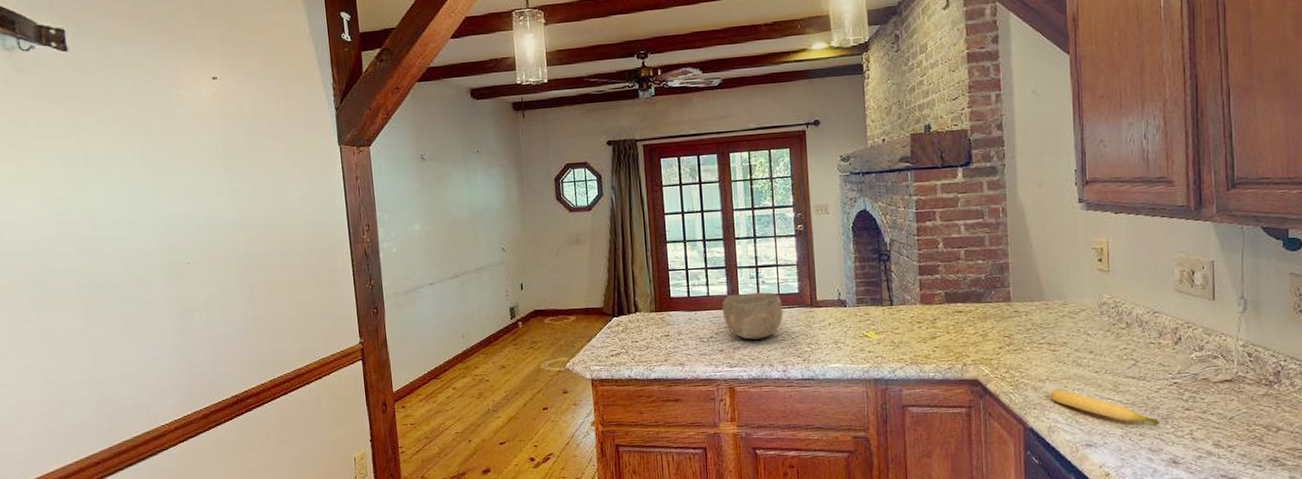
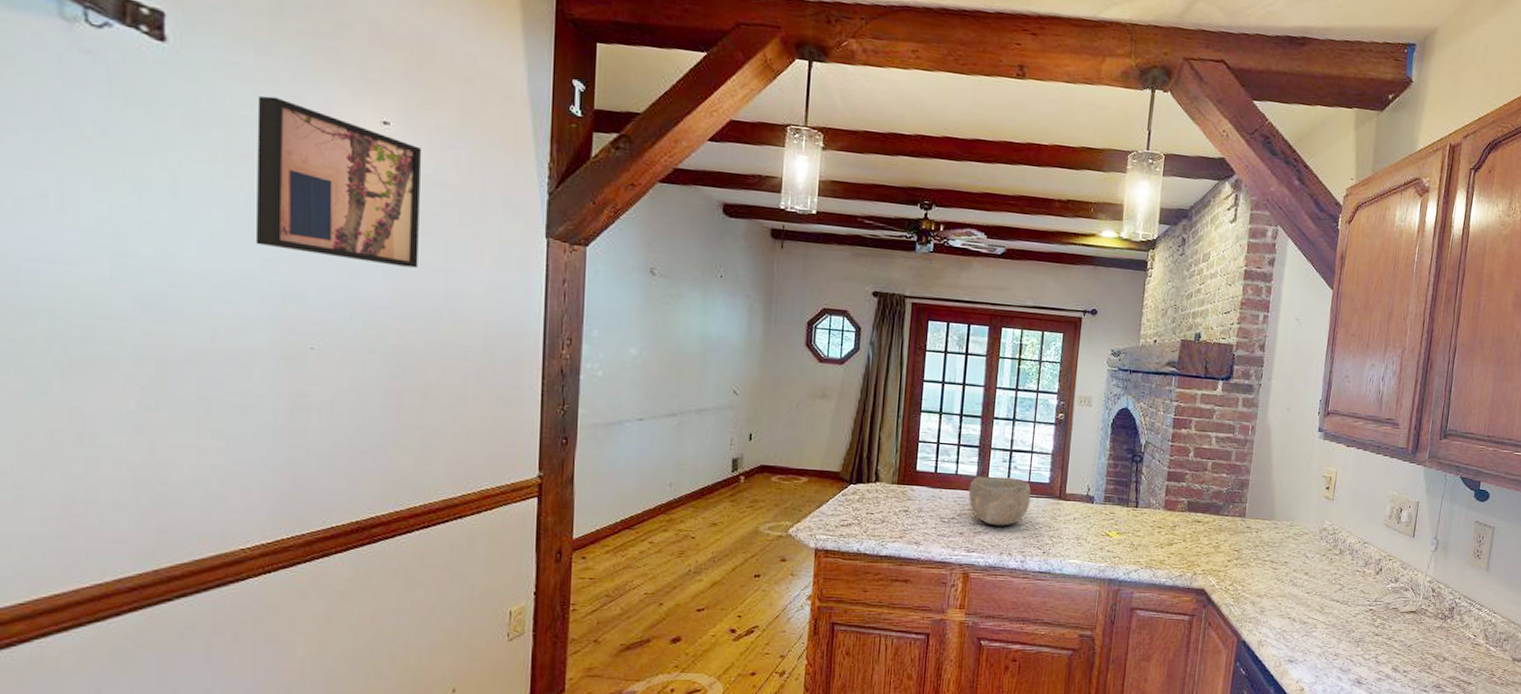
wall art: none [129,75,251,190] -> present [255,95,422,268]
banana: present [1050,389,1160,425] -> none [1265,605,1353,647]

